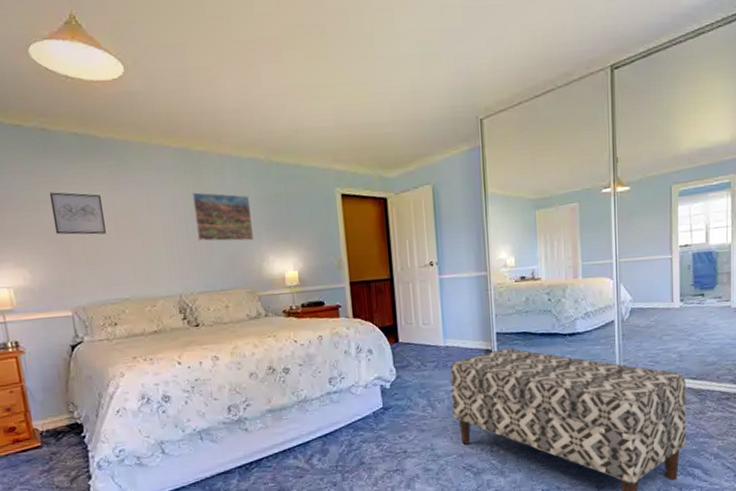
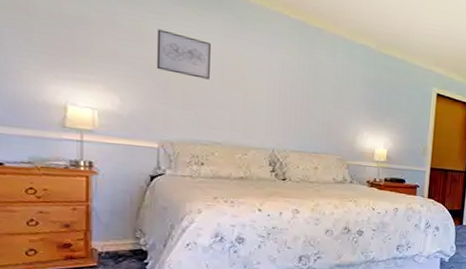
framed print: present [191,192,255,242] -> none [299,61,356,116]

